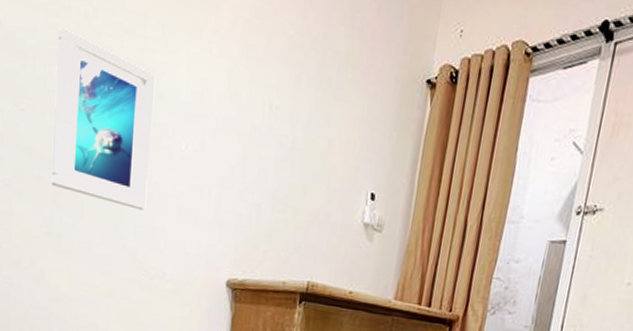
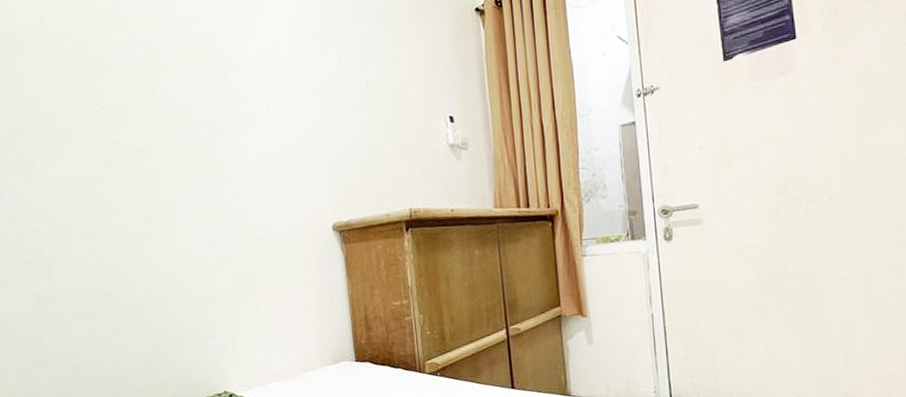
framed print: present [51,28,156,210] -> none [126,27,241,177]

